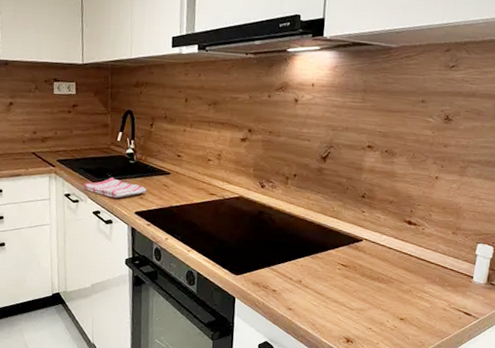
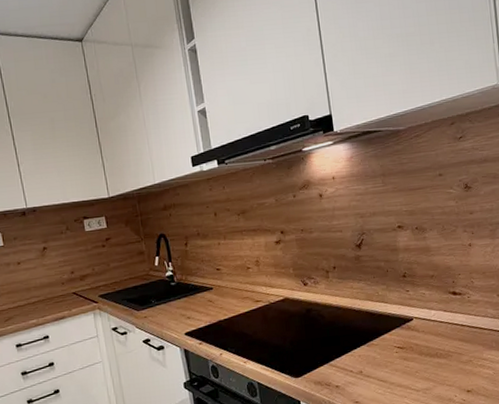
dish towel: present [83,178,147,199] -> none [128,303,193,324]

